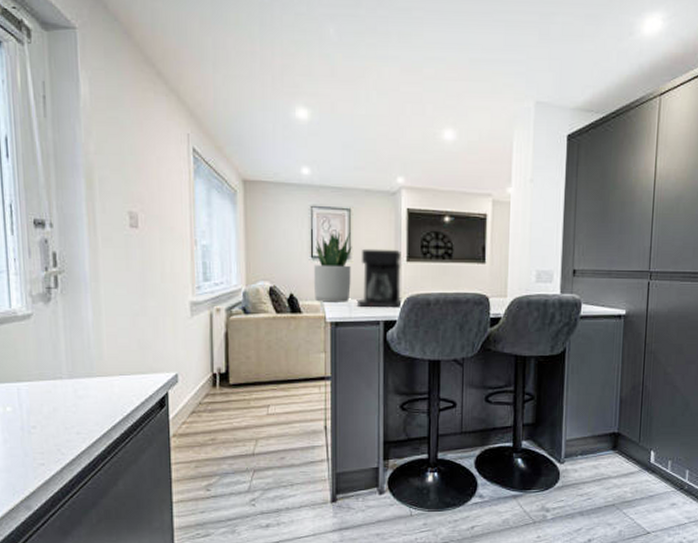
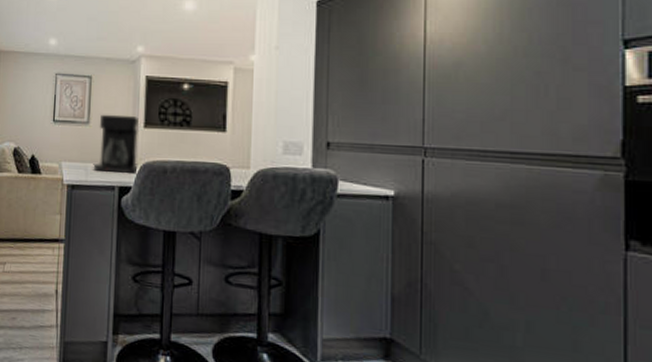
planter: present [313,231,352,302] -> none [53,97,92,166]

